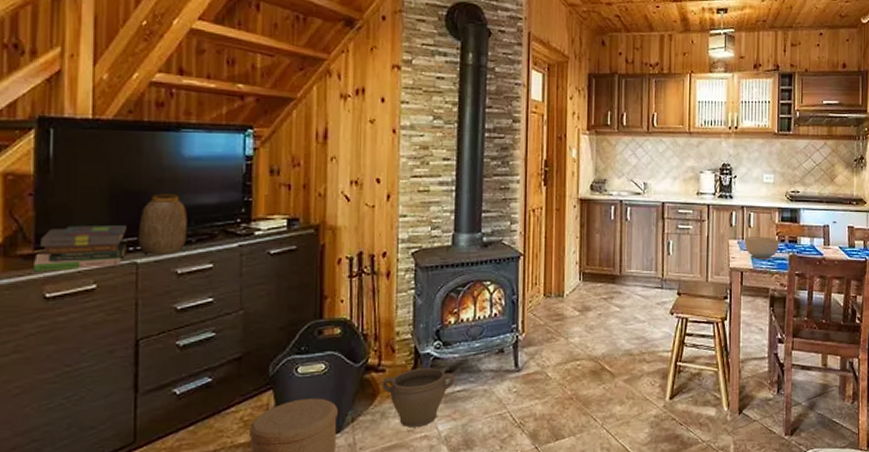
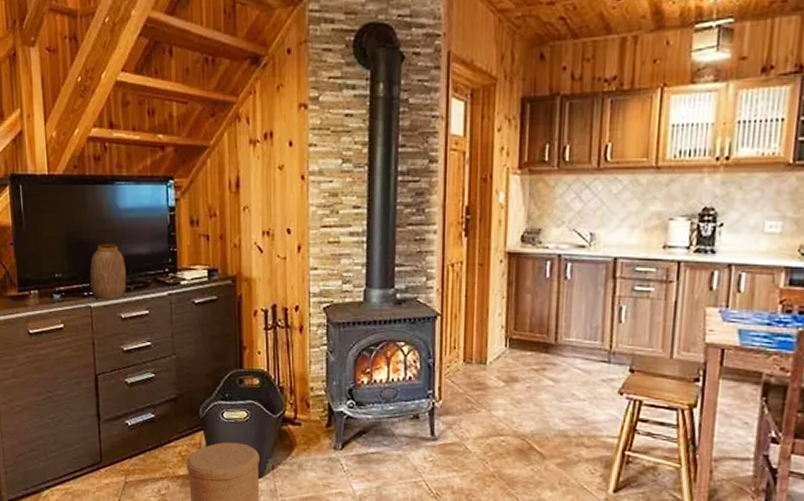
books: present [32,225,127,272] -> none [19,272,82,311]
ceramic pot: present [381,368,455,428] -> none [298,425,369,483]
bowl: present [744,237,780,260] -> none [728,304,784,335]

